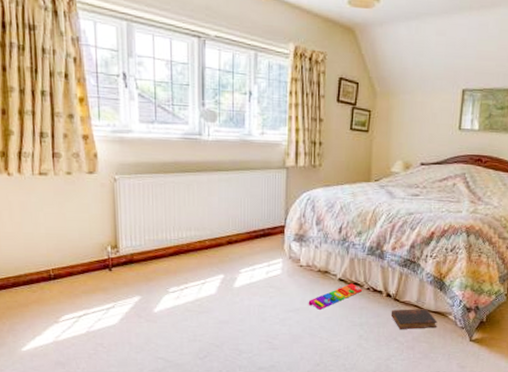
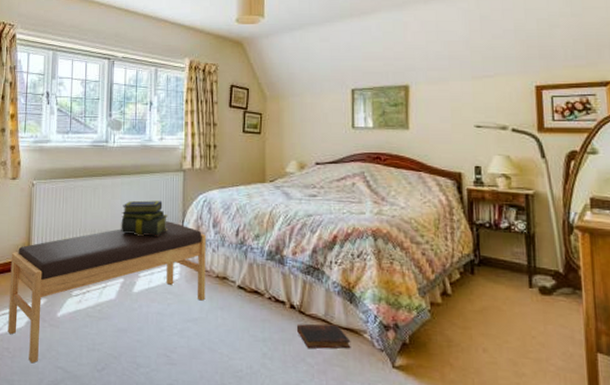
bench: none [96,219,309,356] -> present [8,221,206,364]
stack of books: none [219,198,269,234] -> present [121,200,167,236]
knob puzzle: present [308,283,363,310] -> none [207,291,264,321]

